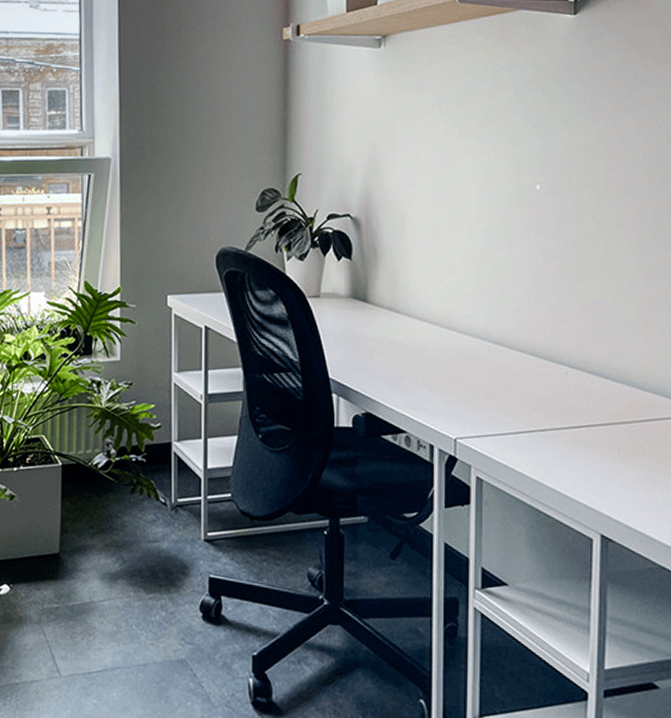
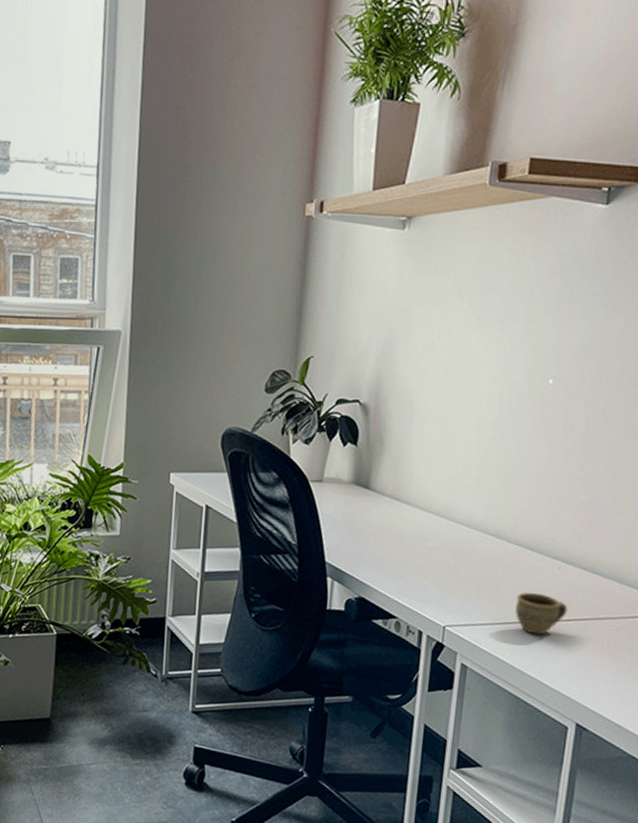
cup: none [526,399,579,443] -> present [515,592,568,635]

